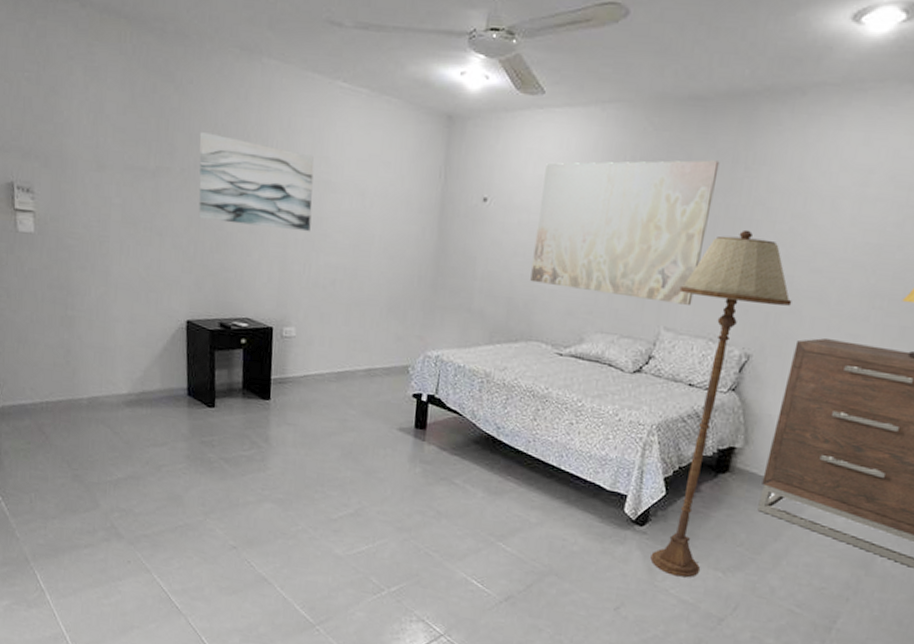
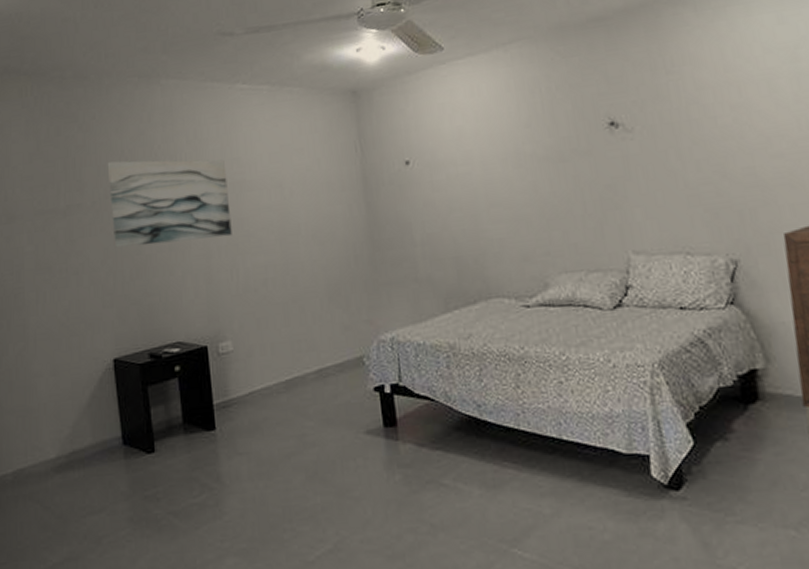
wall art: present [530,160,720,305] -> none [461,72,655,236]
floor lamp: present [650,229,792,578] -> none [636,131,766,547]

